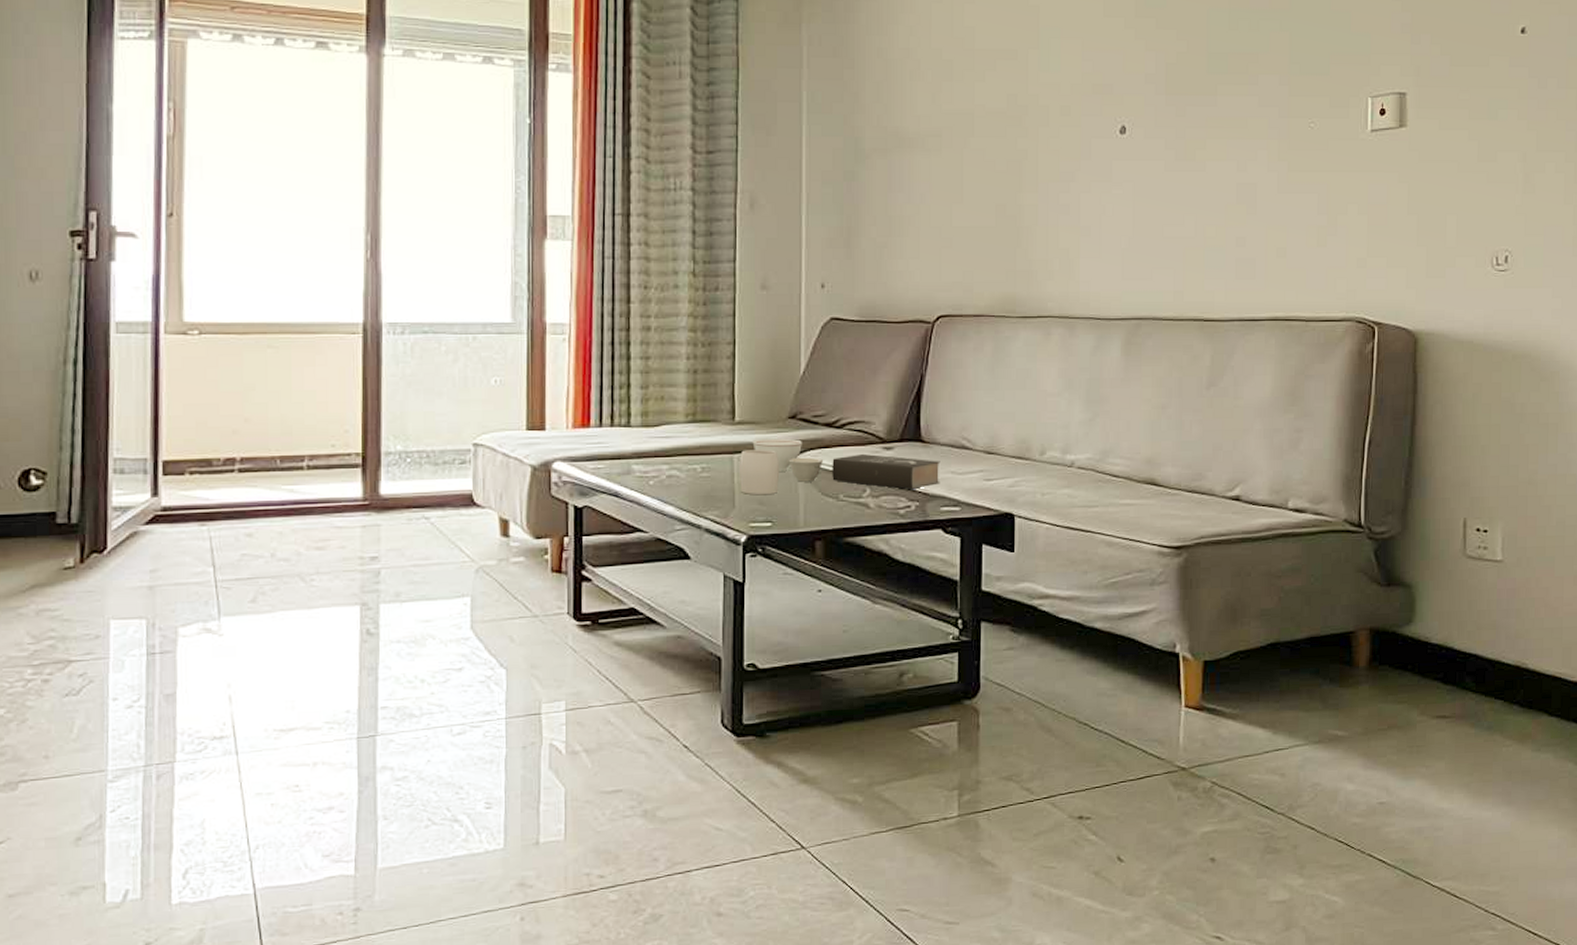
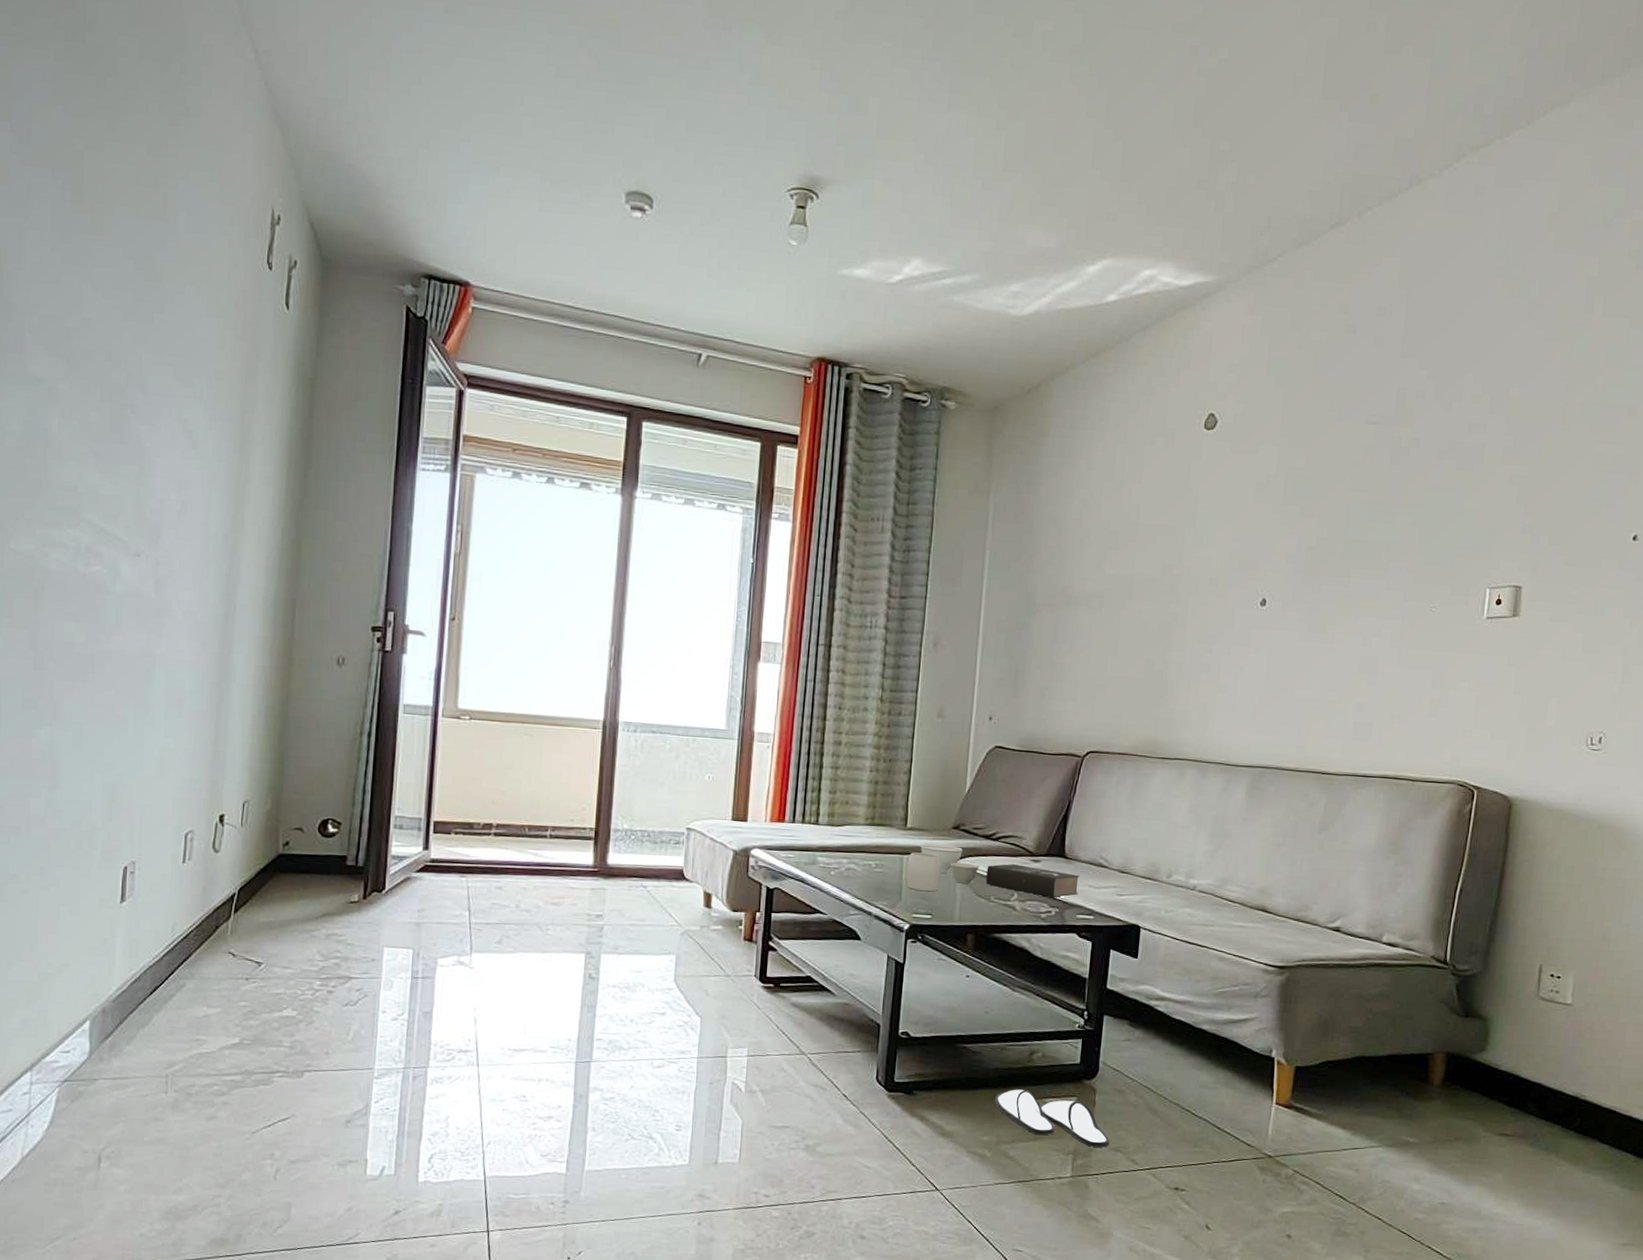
slippers: none [863,718,1000,778] -> present [995,1089,1110,1148]

